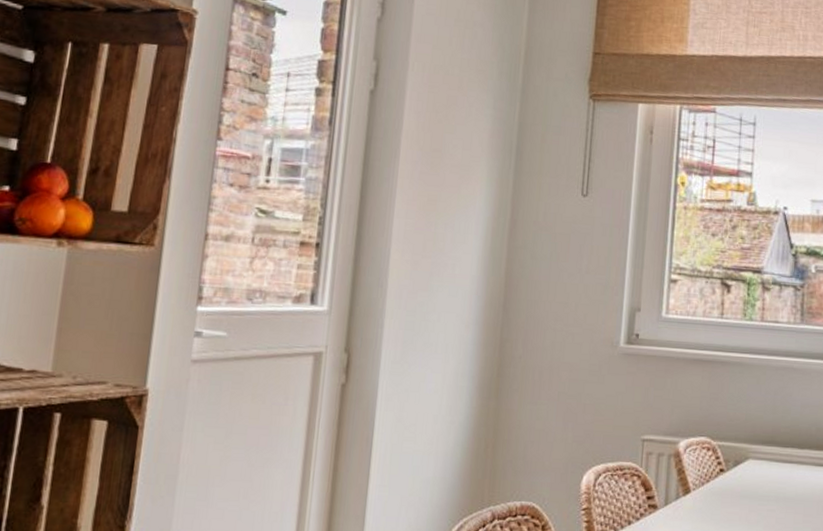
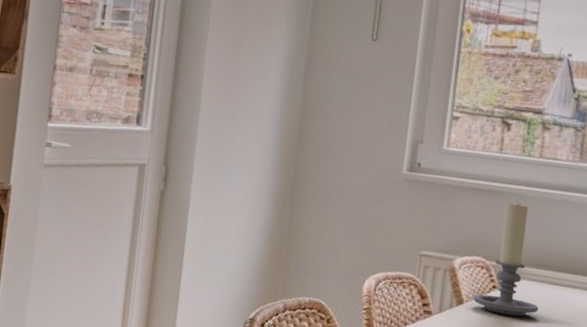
candle holder: none [700,372,768,502] -> present [473,202,539,317]

